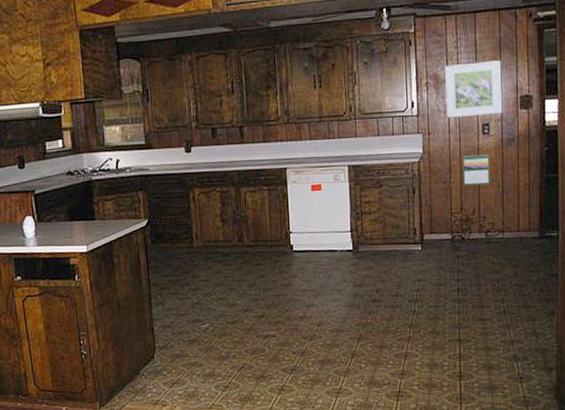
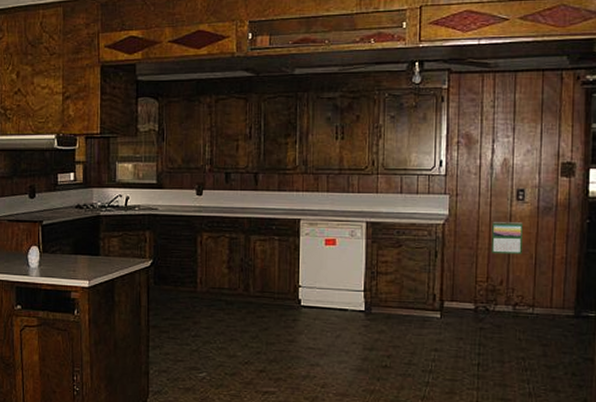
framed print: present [445,60,503,118] -> none [478,123,542,180]

